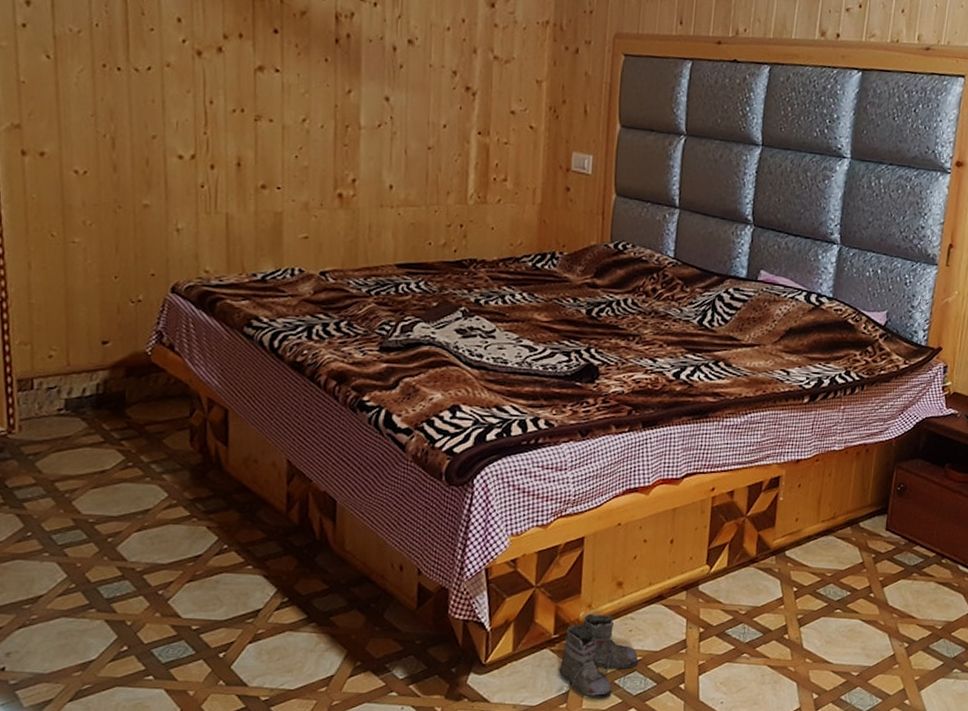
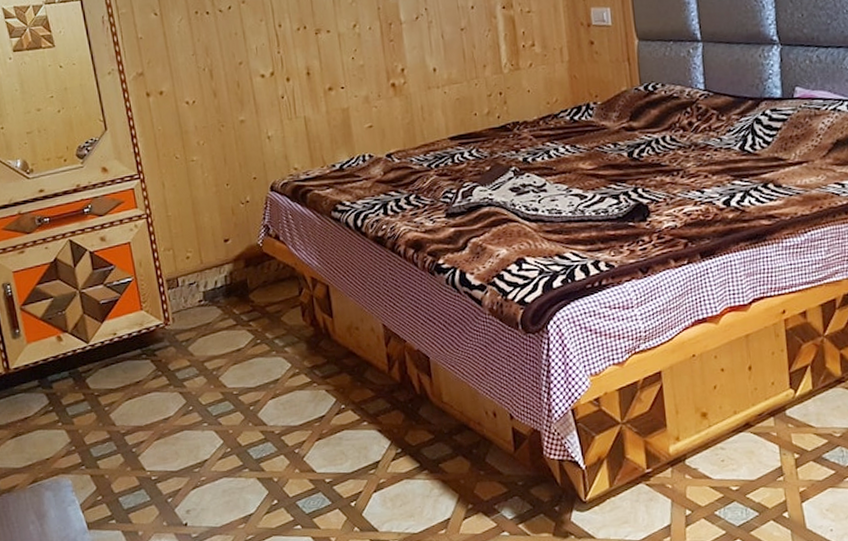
boots: present [555,613,638,700] -> none [657,445,736,532]

